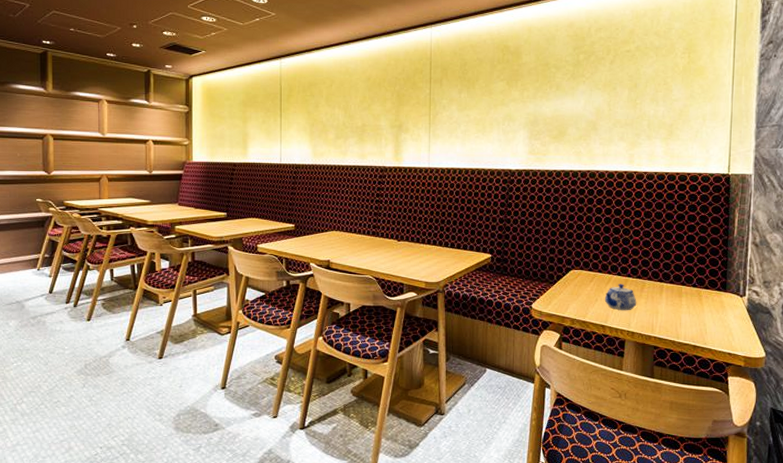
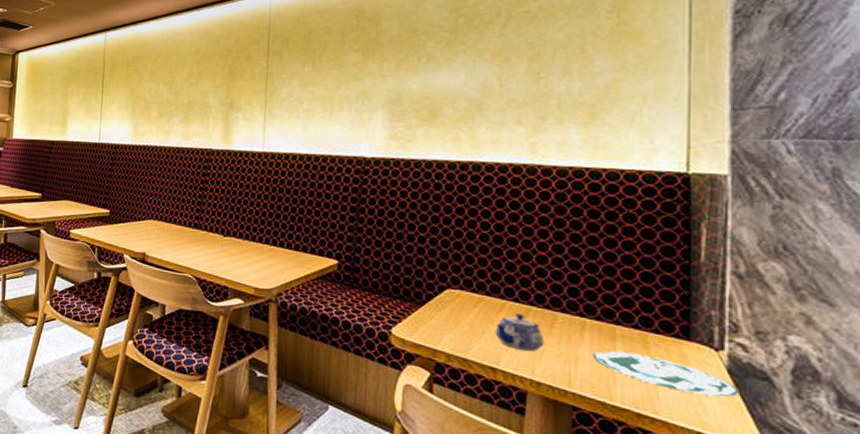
plate: none [667,303,753,328] -> present [593,350,739,398]

